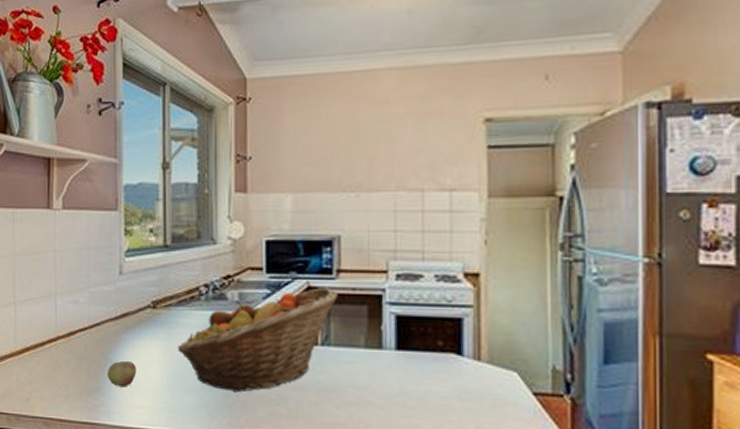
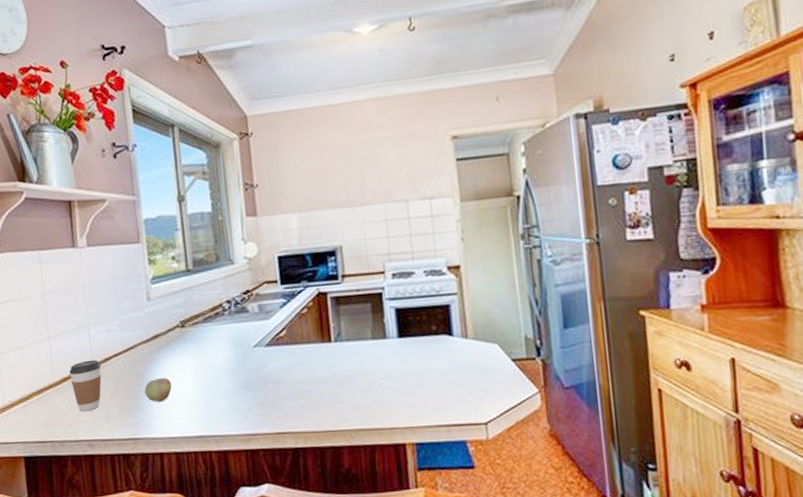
coffee cup: none [32,332,65,387] -> present [69,359,102,412]
fruit basket: present [178,287,338,393] -> none [208,291,345,393]

